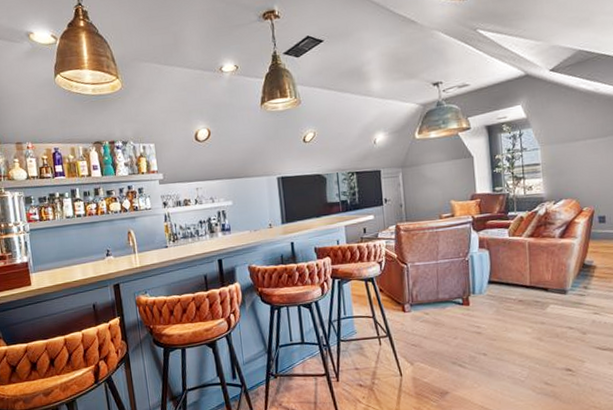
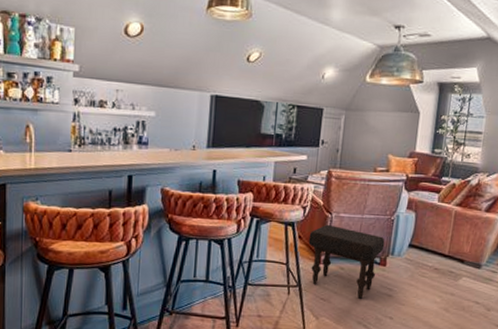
ottoman: none [389,274,464,340] -> present [308,224,385,299]

